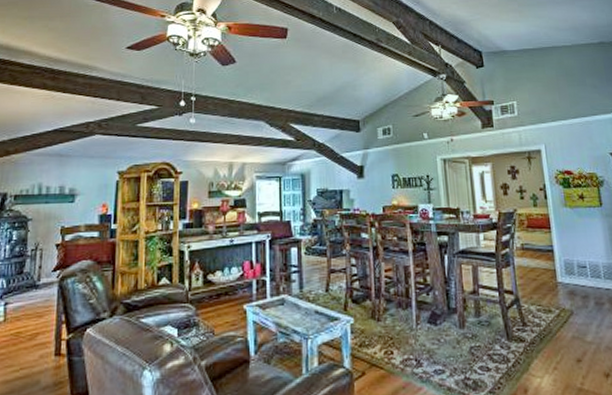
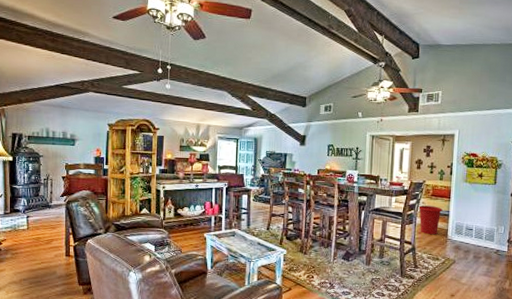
waste bin: none [512,240,545,279] -> present [417,205,443,235]

